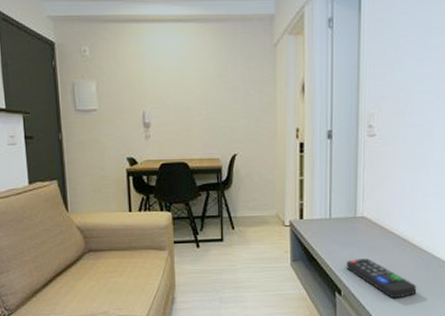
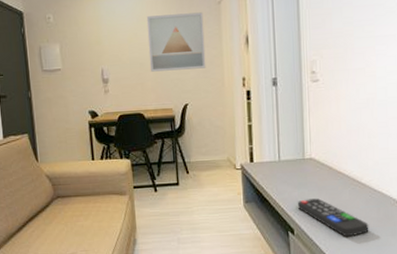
wall art: none [195,54,258,118] -> present [146,12,206,72]

